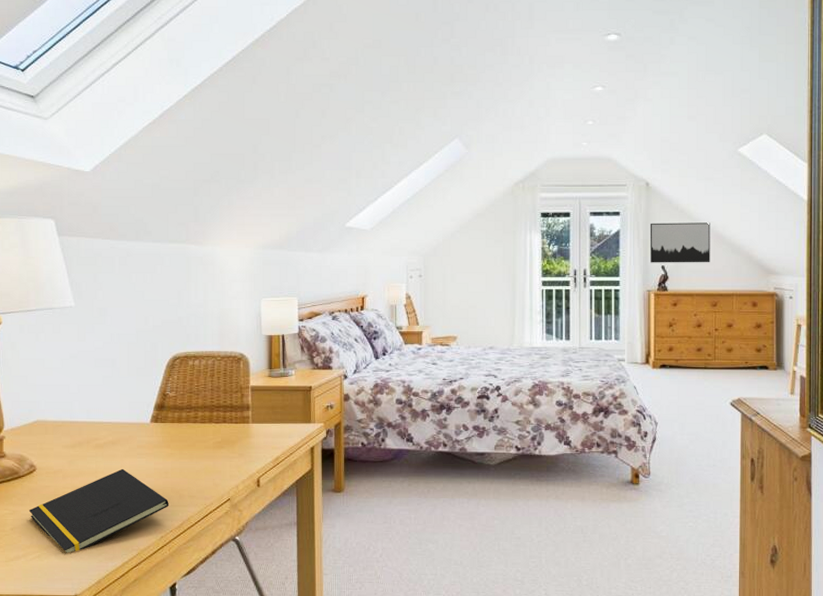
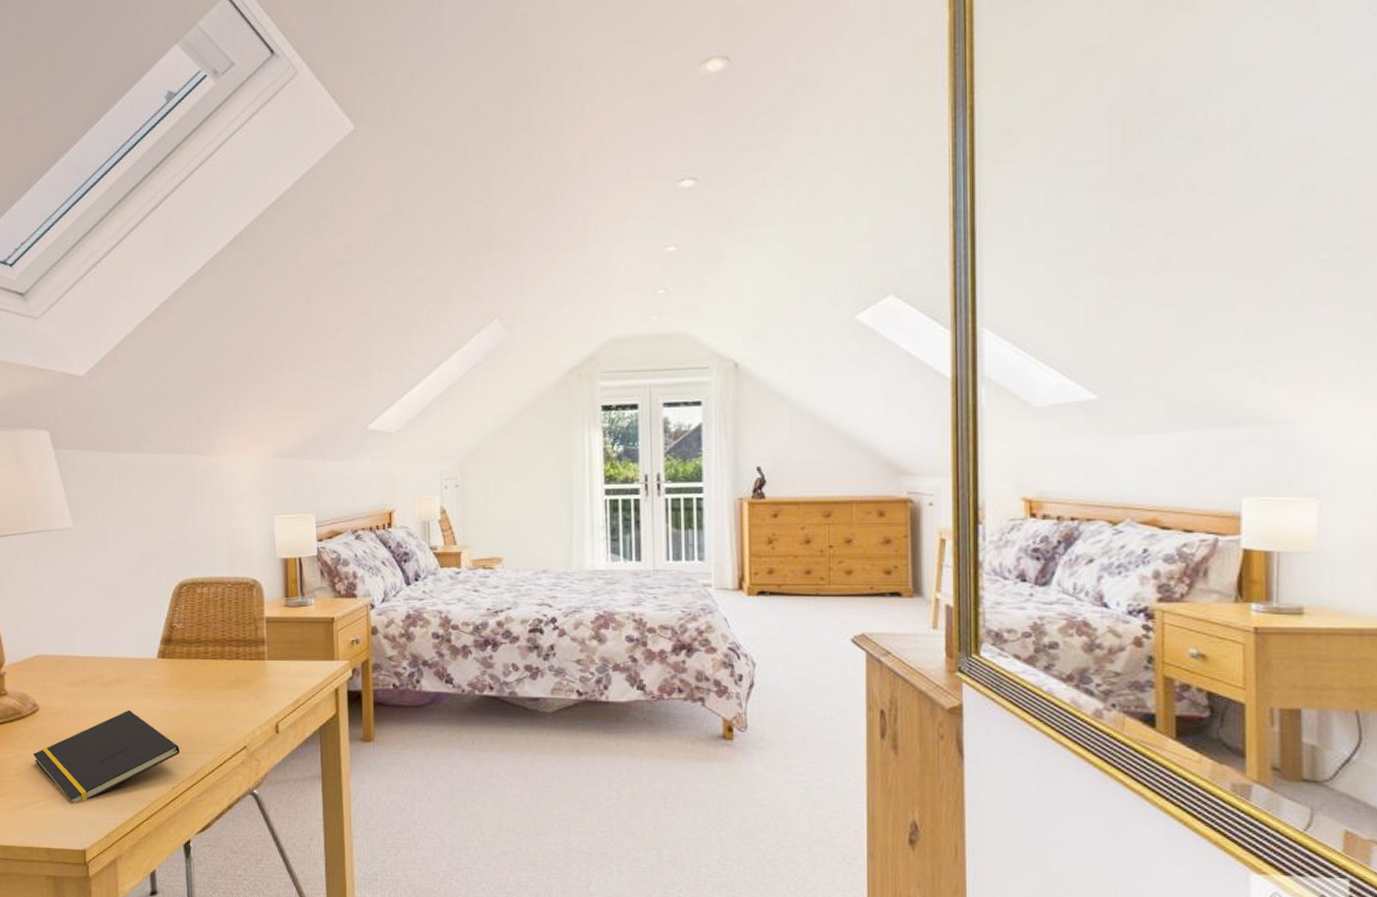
wall art: present [650,222,710,263] -> none [740,411,821,464]

